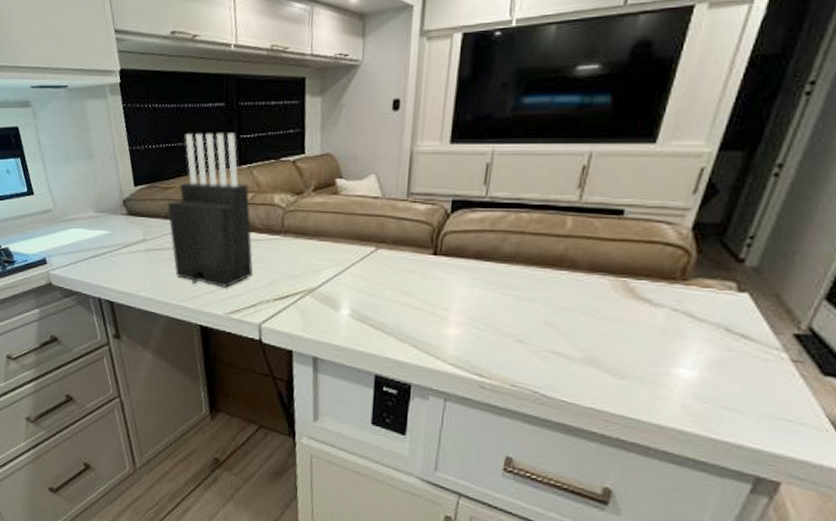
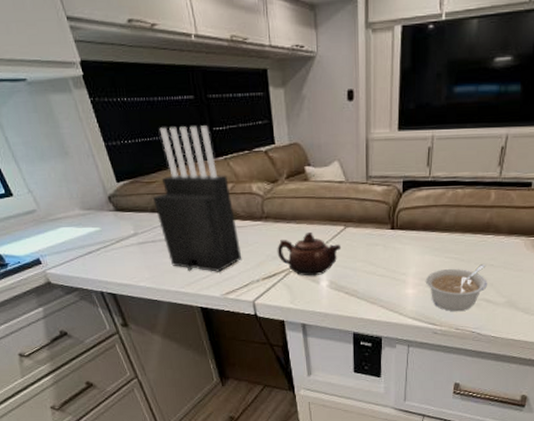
teapot: none [293,250,370,302] -> present [277,231,342,276]
legume: none [474,306,558,364] -> present [426,264,487,312]

